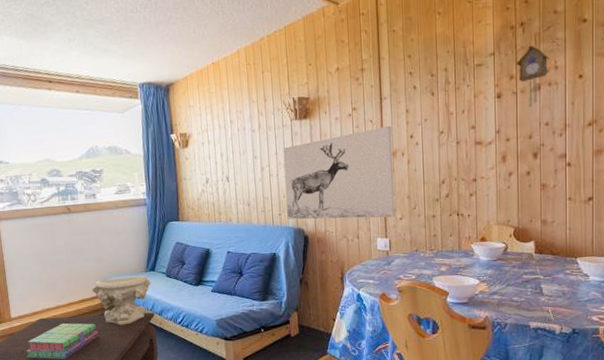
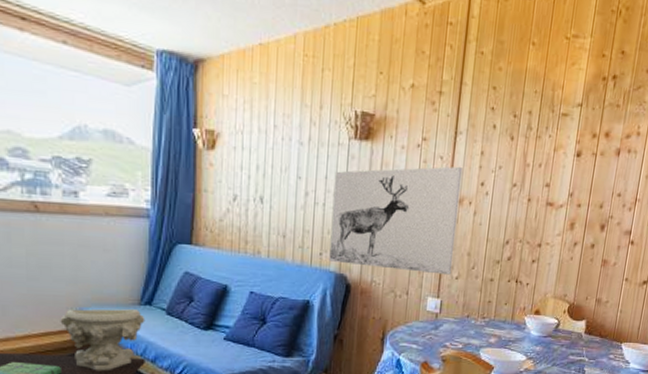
cuckoo clock: present [515,45,550,107] -> none [600,103,635,173]

